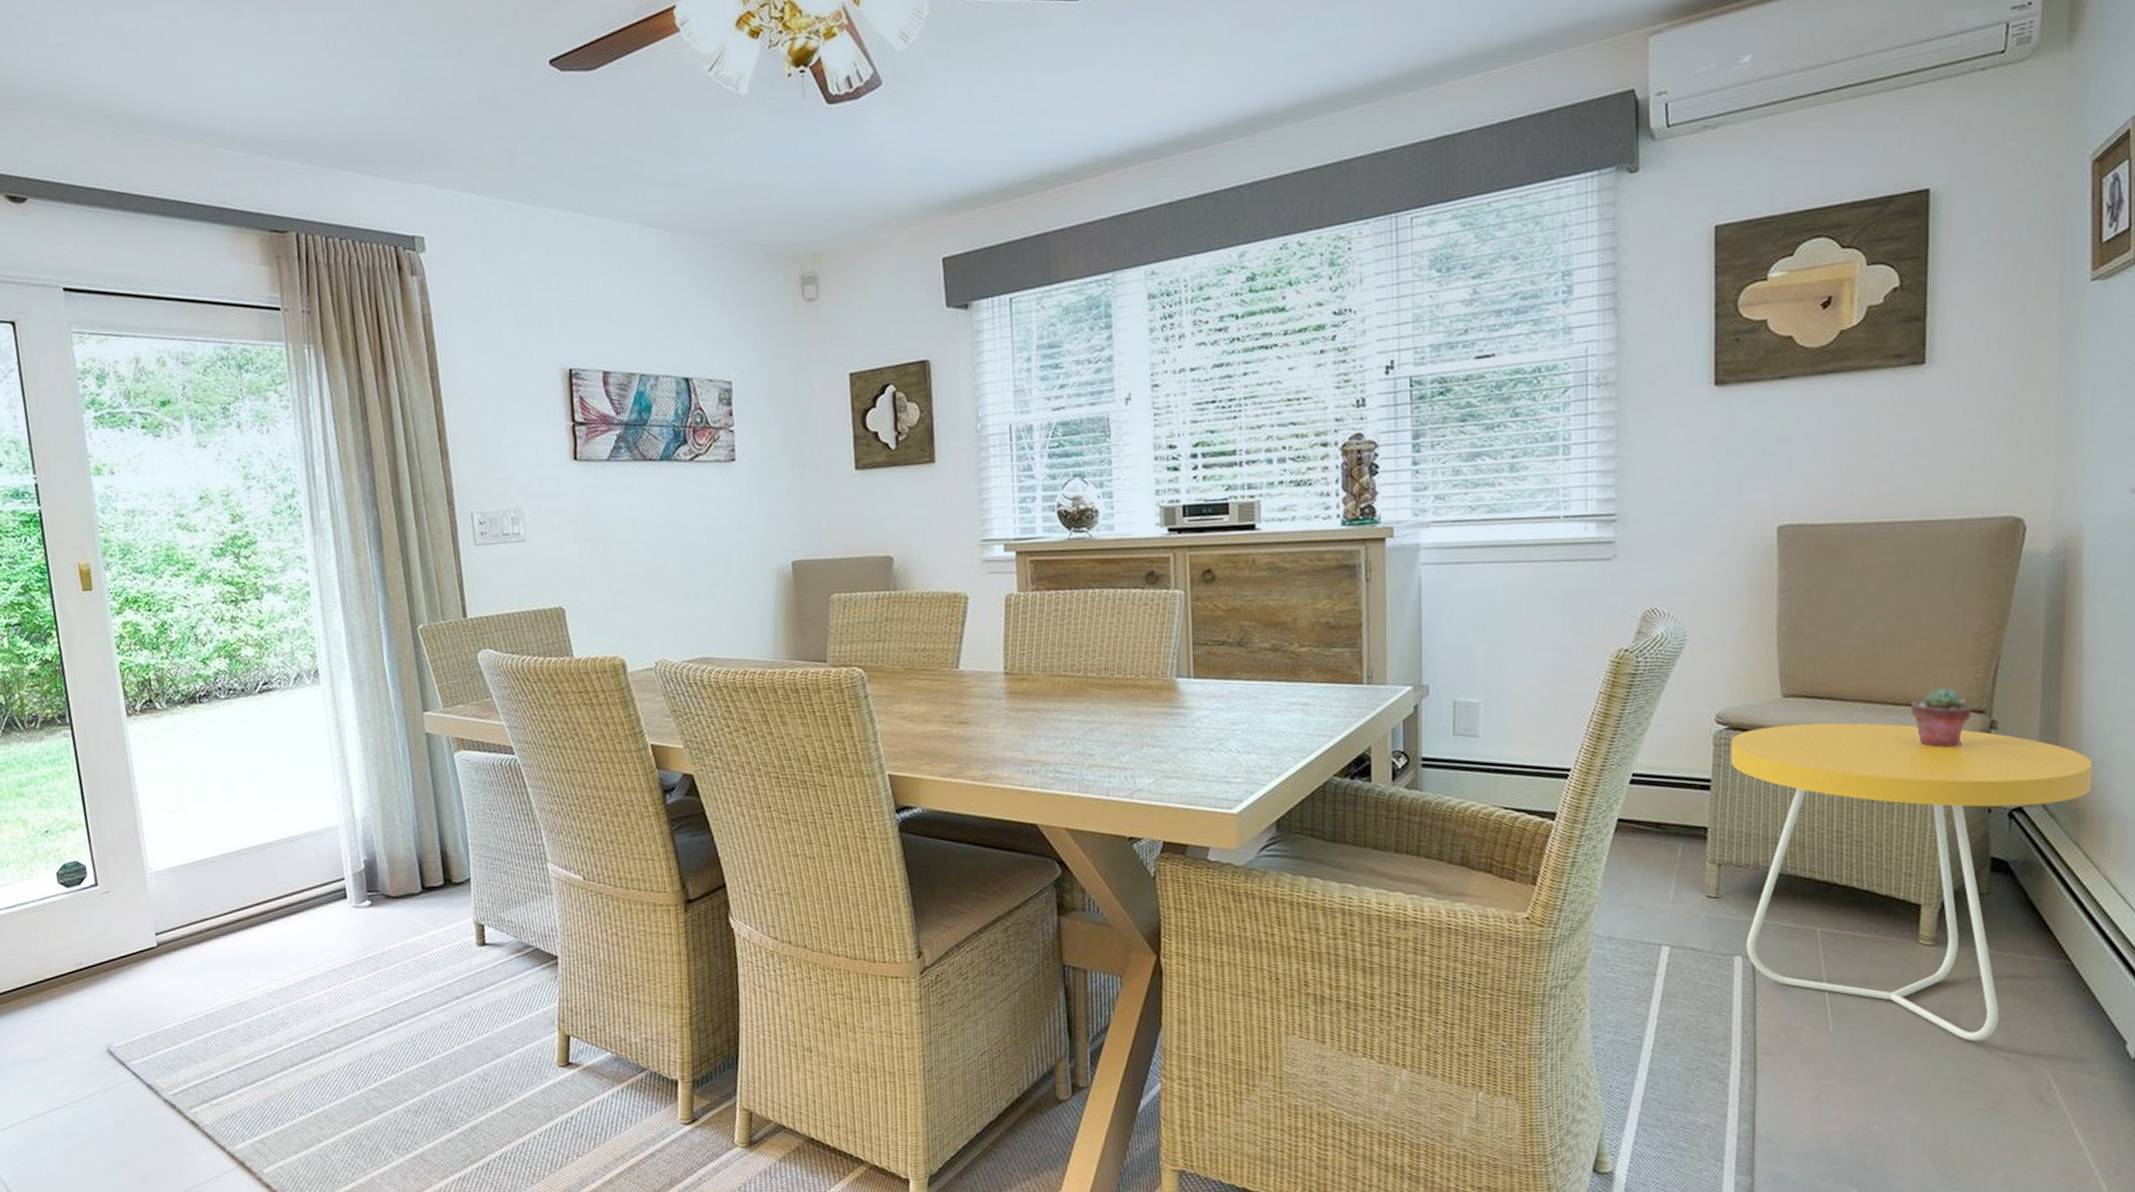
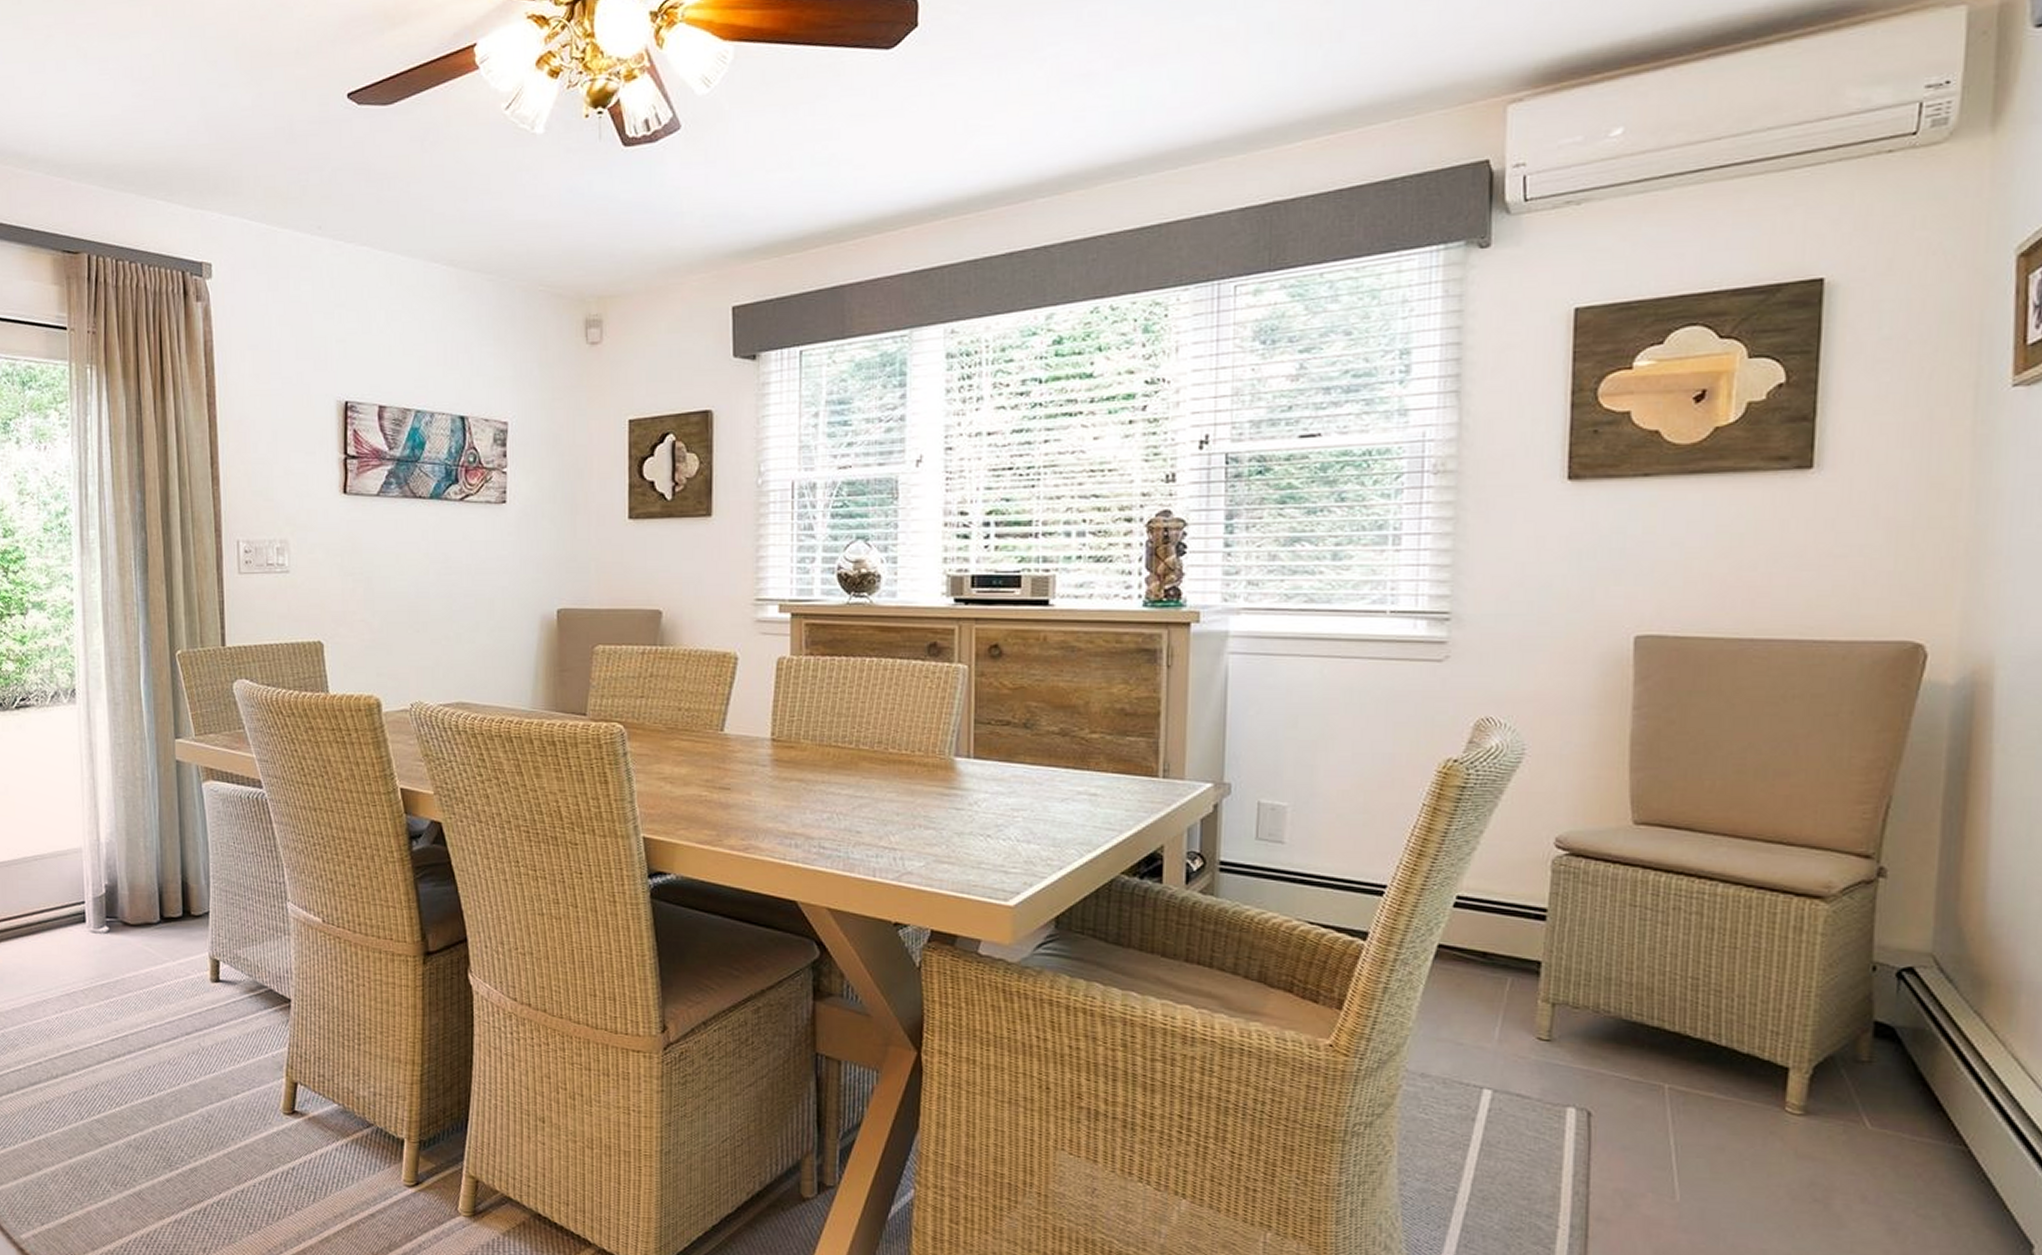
side table: present [1731,722,2092,1041] -> none [1571,855,2000,1229]
potted succulent: present [1911,688,1972,748] -> none [1784,827,1857,894]

